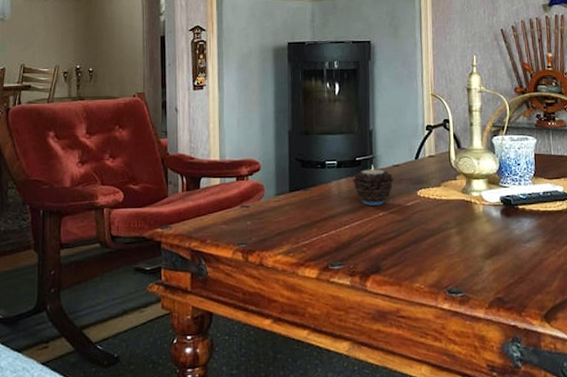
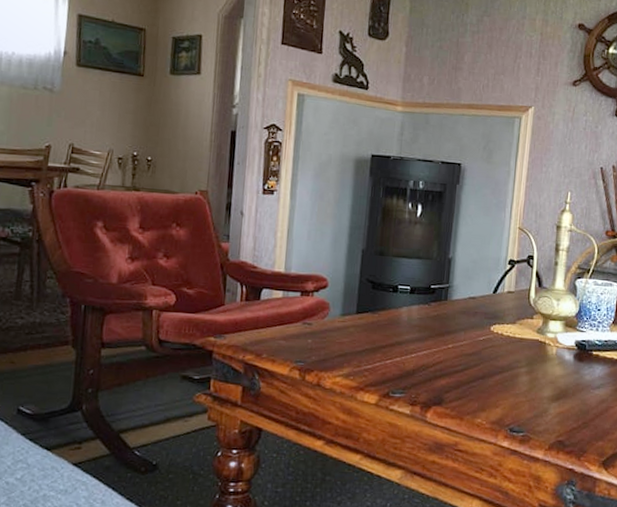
candle: present [353,164,394,206] -> none [425,294,468,337]

